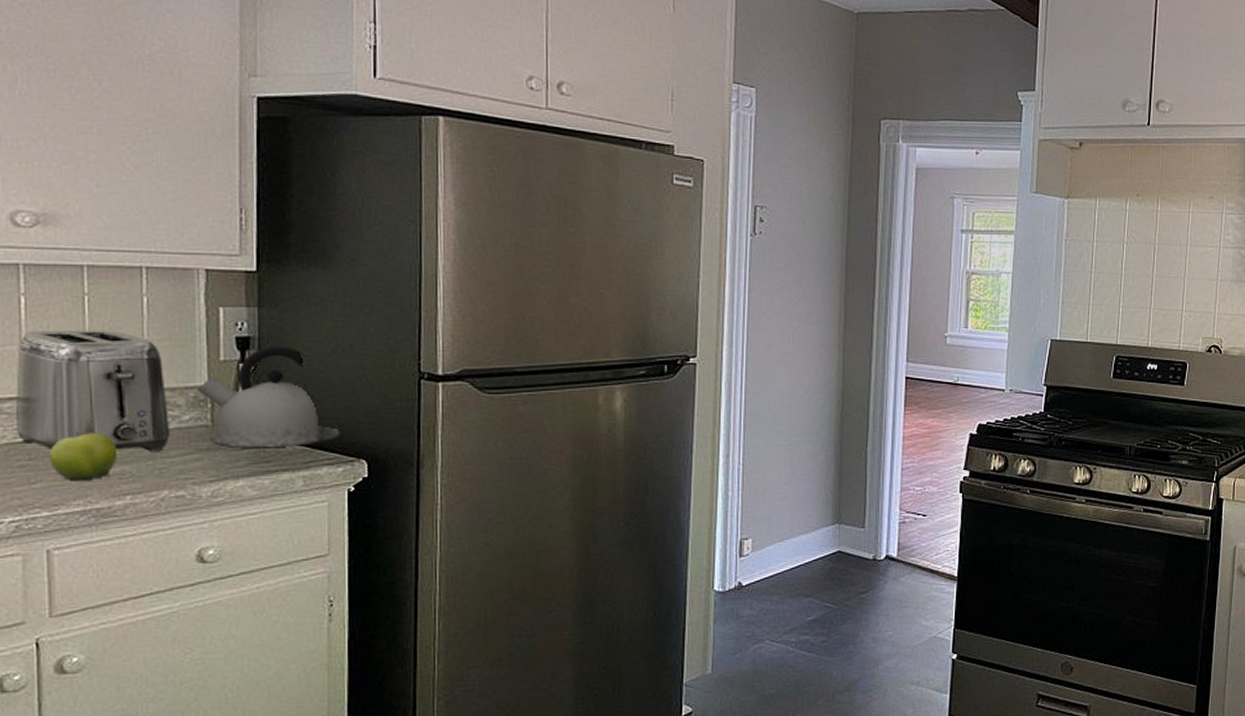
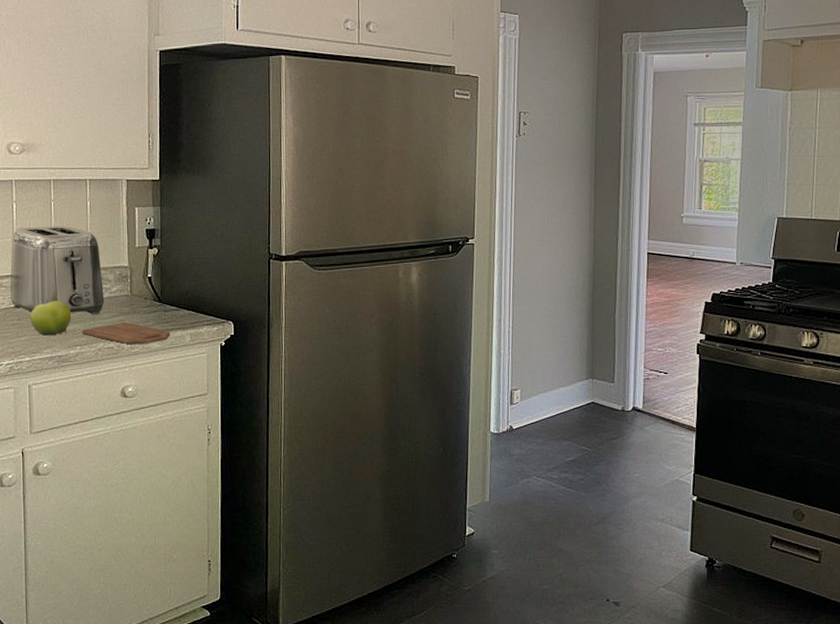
cutting board: none [135,462,272,492] -> present [83,322,170,345]
kettle: present [197,345,341,449] -> none [121,235,215,313]

